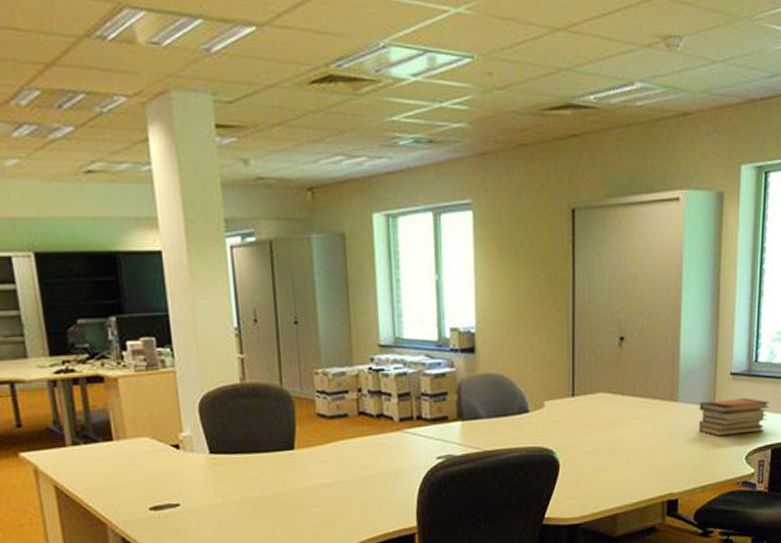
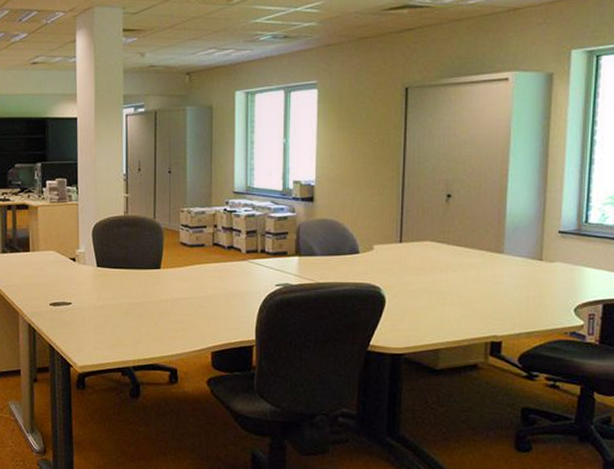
book stack: present [699,398,770,437] -> none [525,254,602,288]

